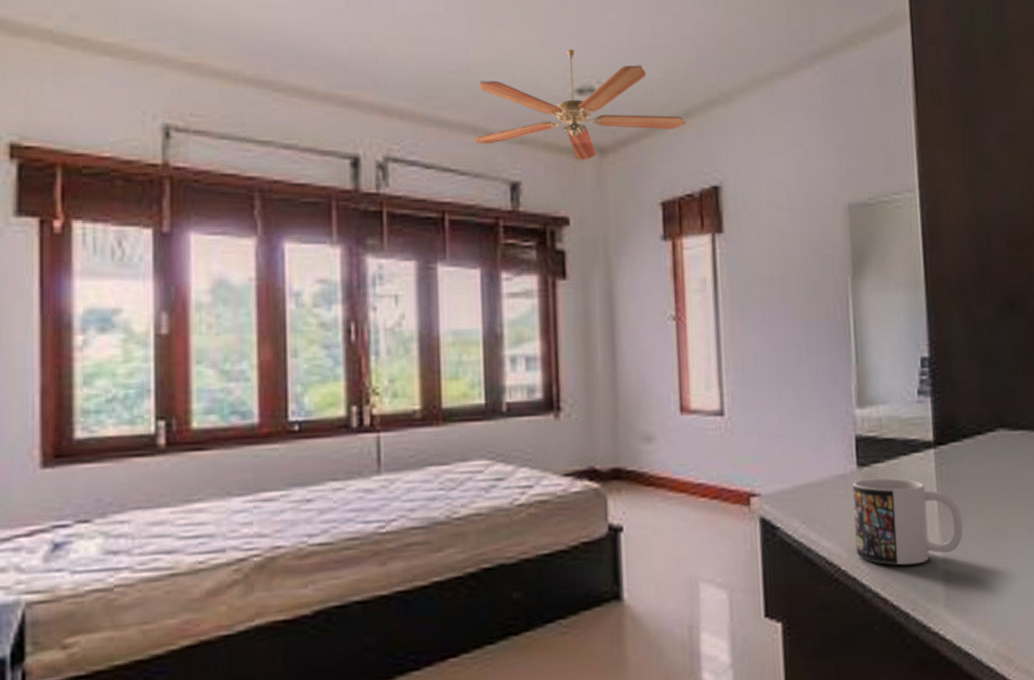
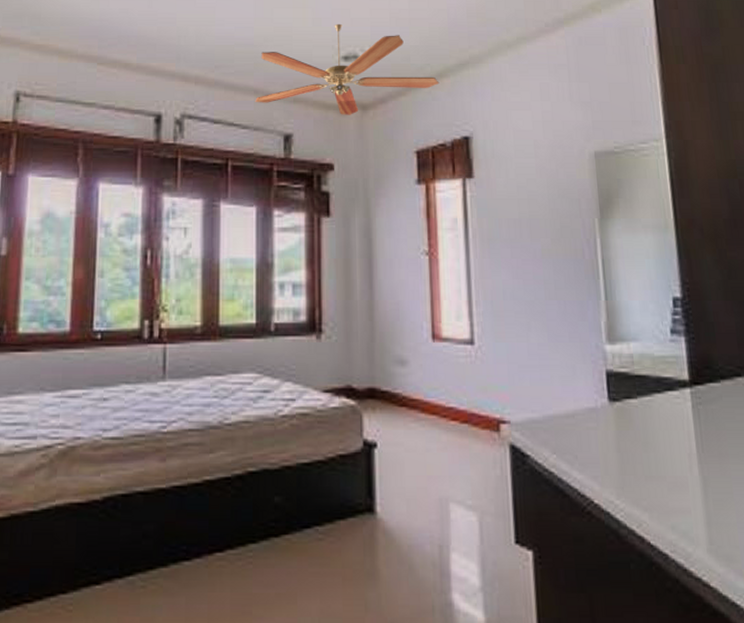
mug: present [853,478,963,565] -> none [604,414,725,505]

